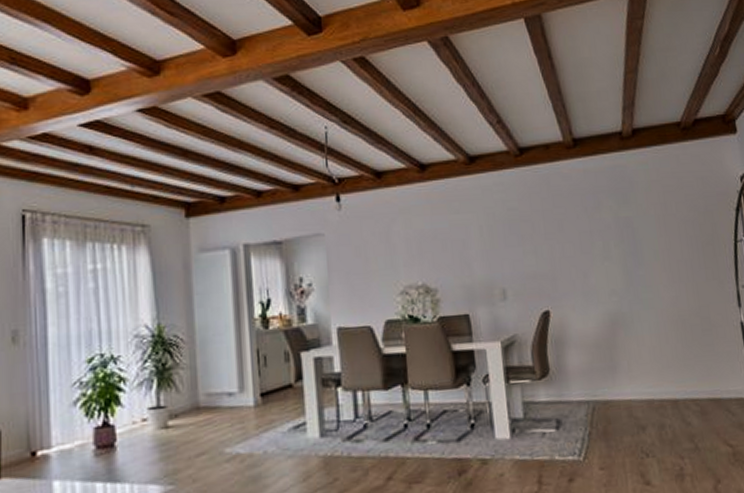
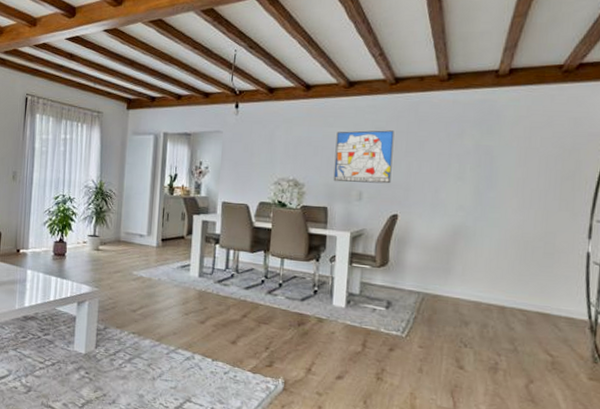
wall art: none [465,210,535,281] -> present [333,130,395,184]

